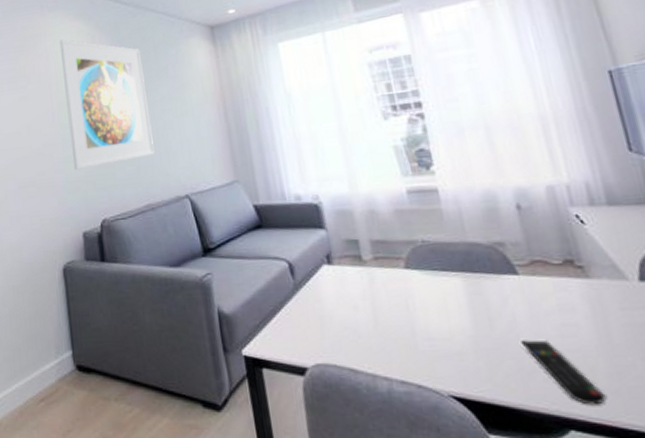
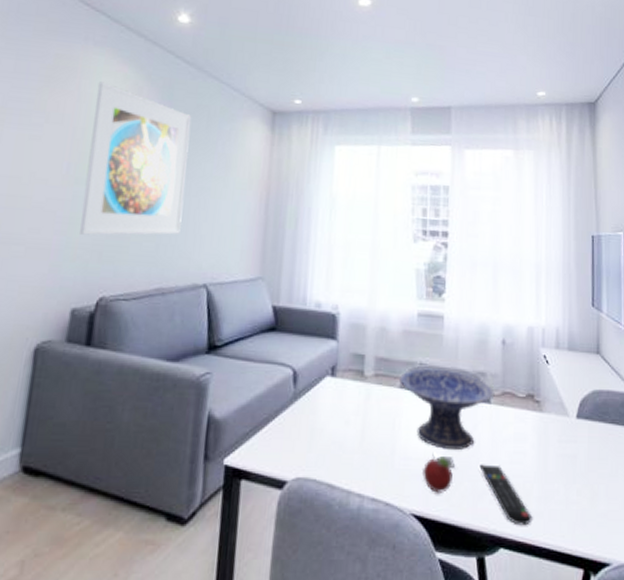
decorative bowl: none [402,244,522,327] -> present [400,368,495,449]
fruit: none [451,332,492,375] -> present [421,453,456,495]

